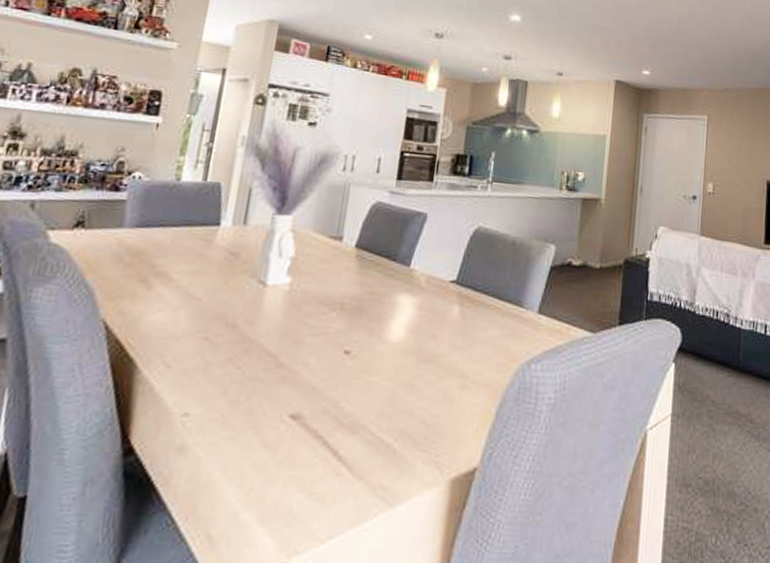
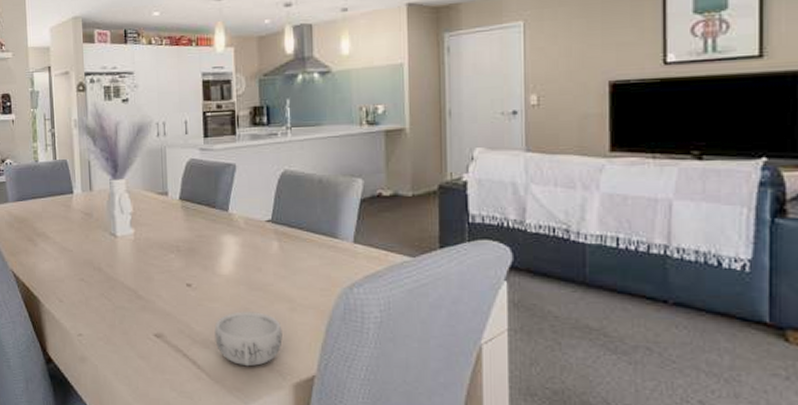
decorative bowl: none [366,387,449,458] -> present [214,311,283,367]

